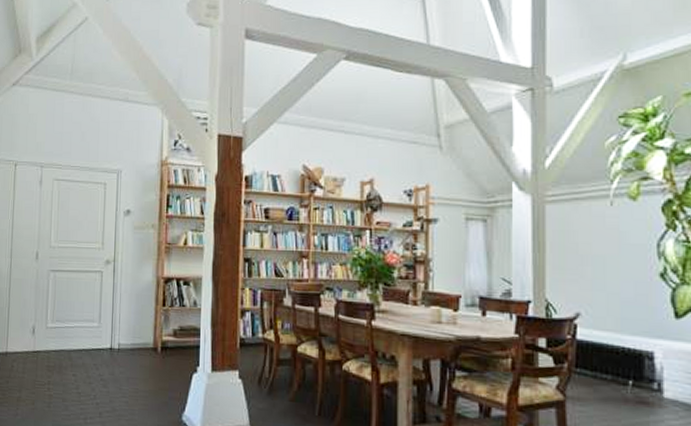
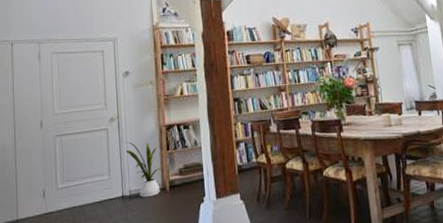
house plant: none [118,289,157,355] -> present [125,142,163,198]

